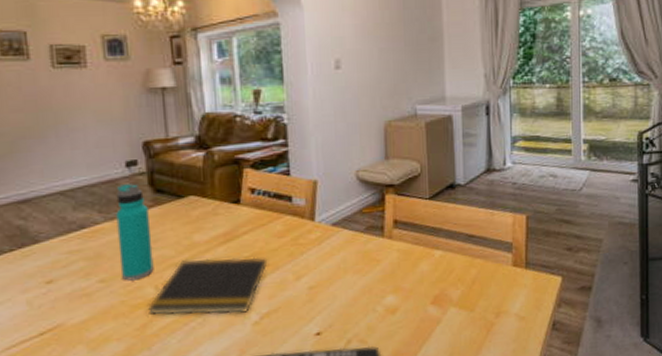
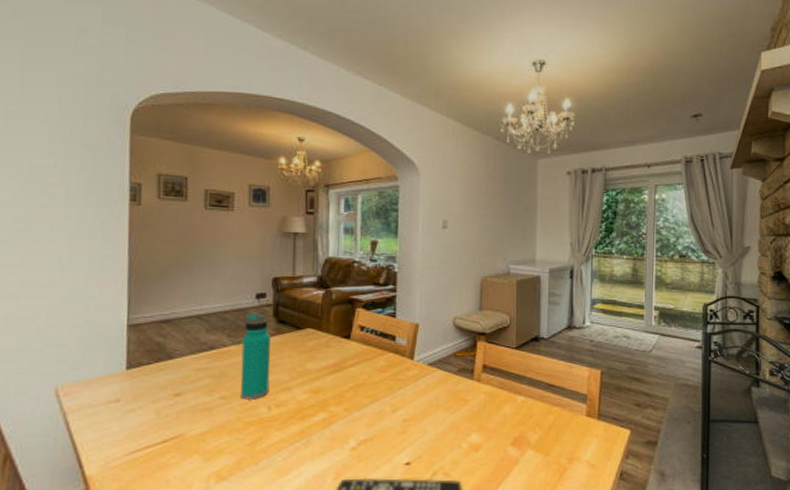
notepad: present [148,257,268,316] -> none [260,385,369,438]

